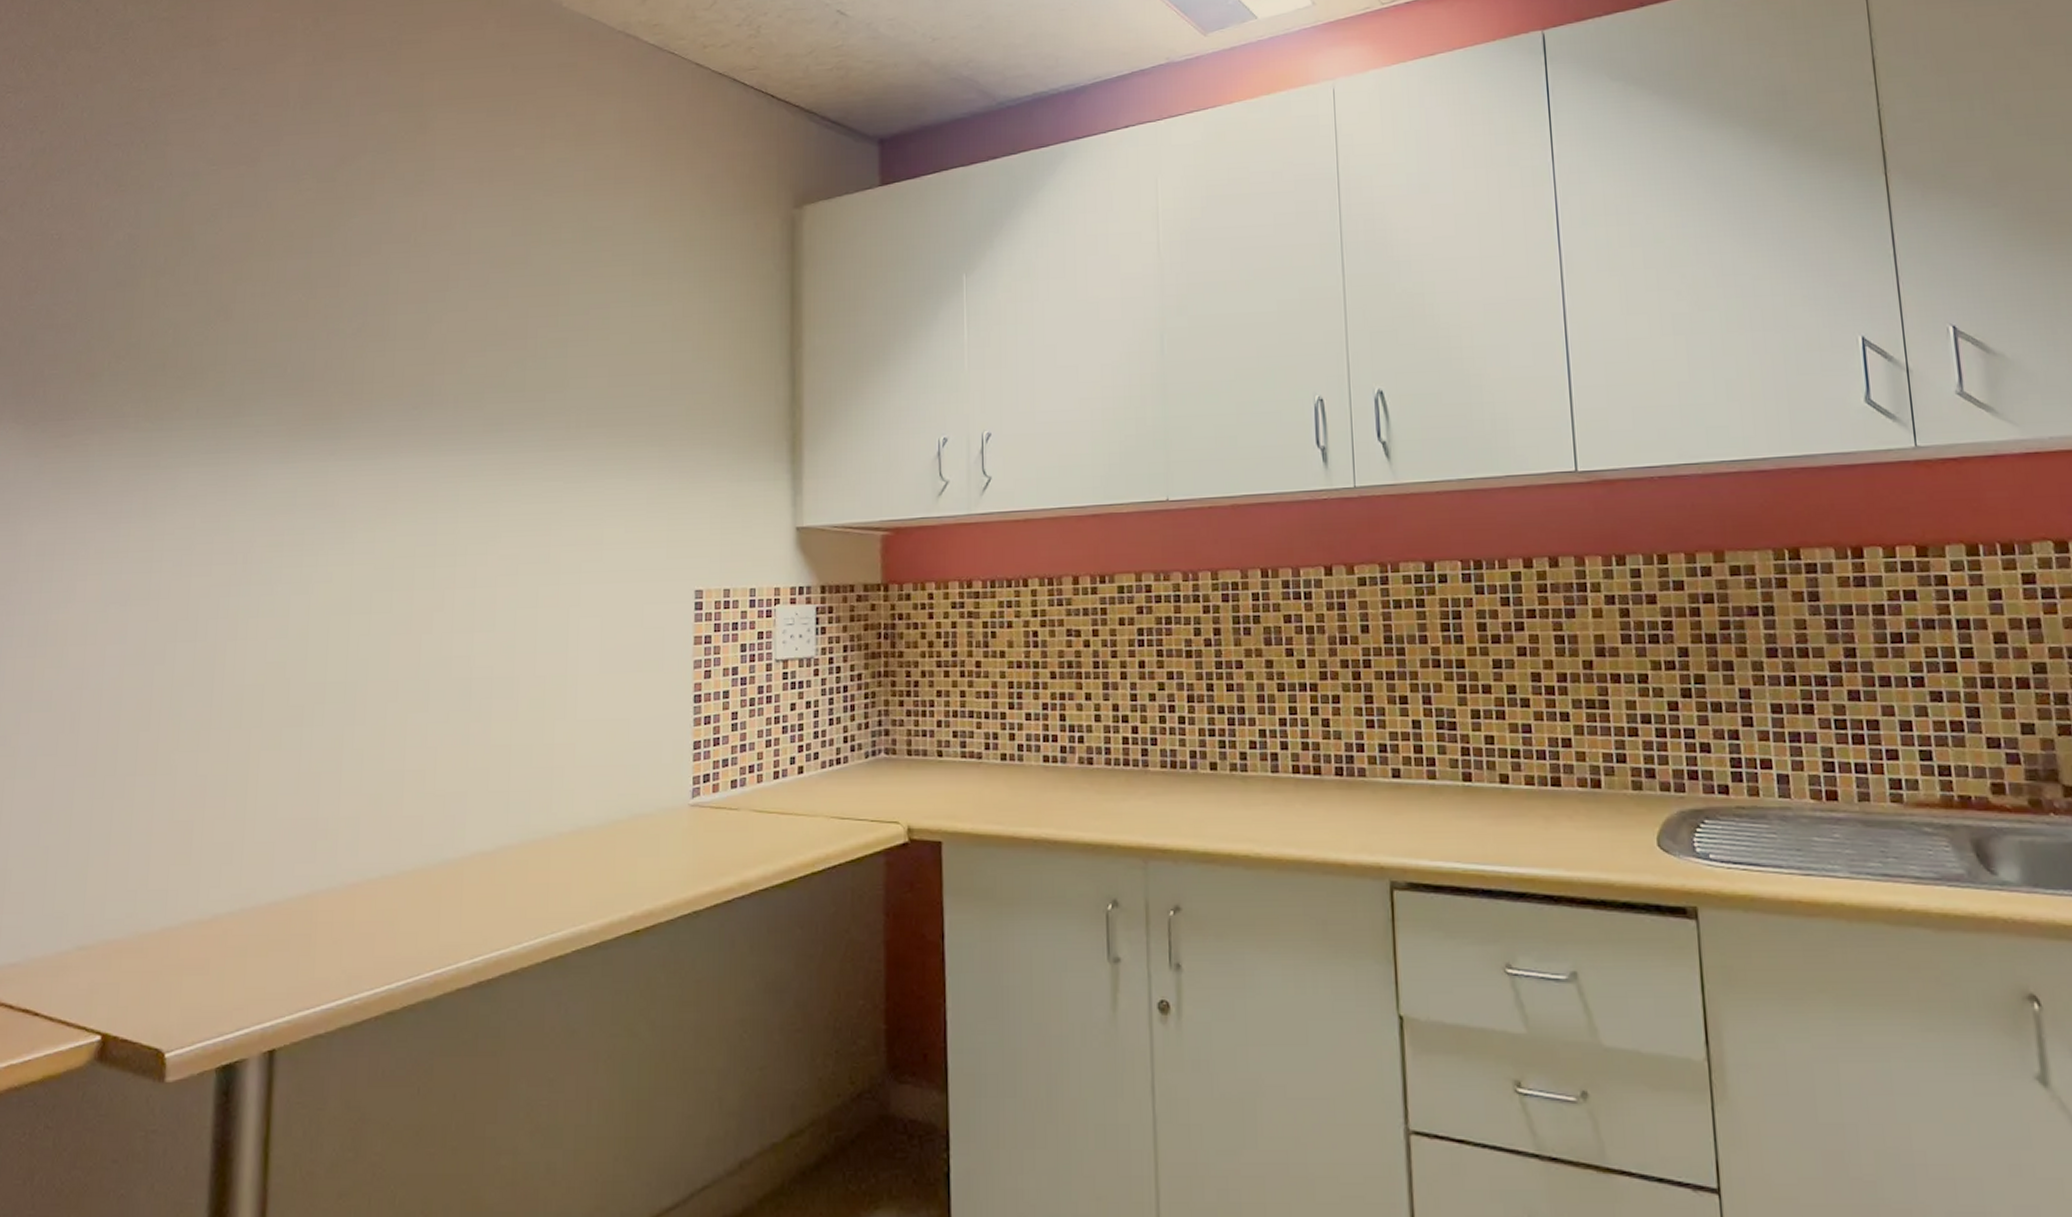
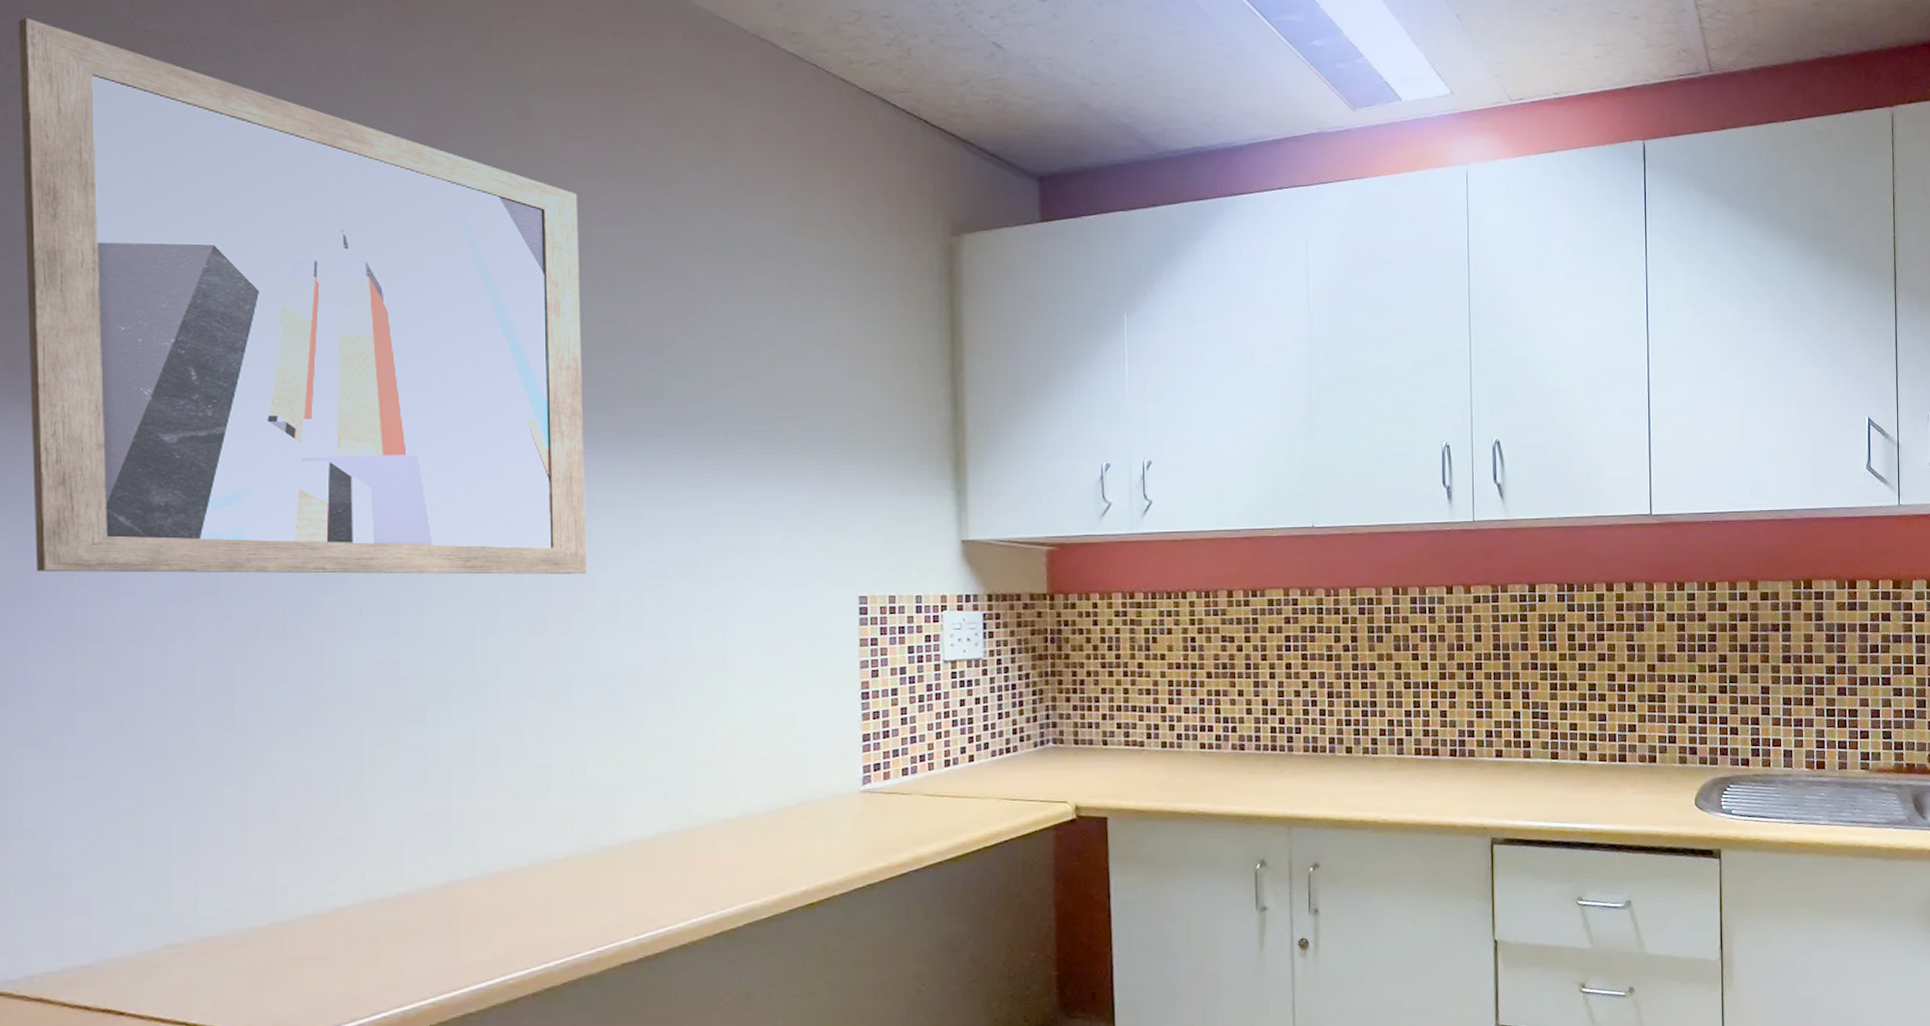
wall art: none [16,90,462,580] -> present [18,18,588,575]

